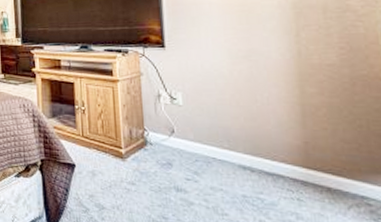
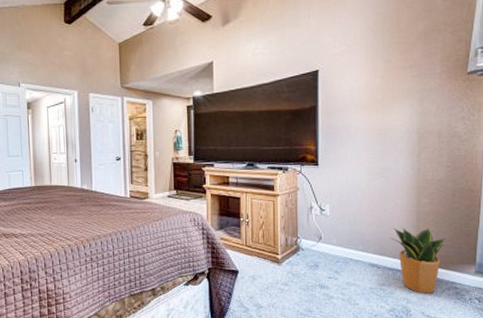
potted plant: none [267,123,352,209] -> present [391,227,448,293]

